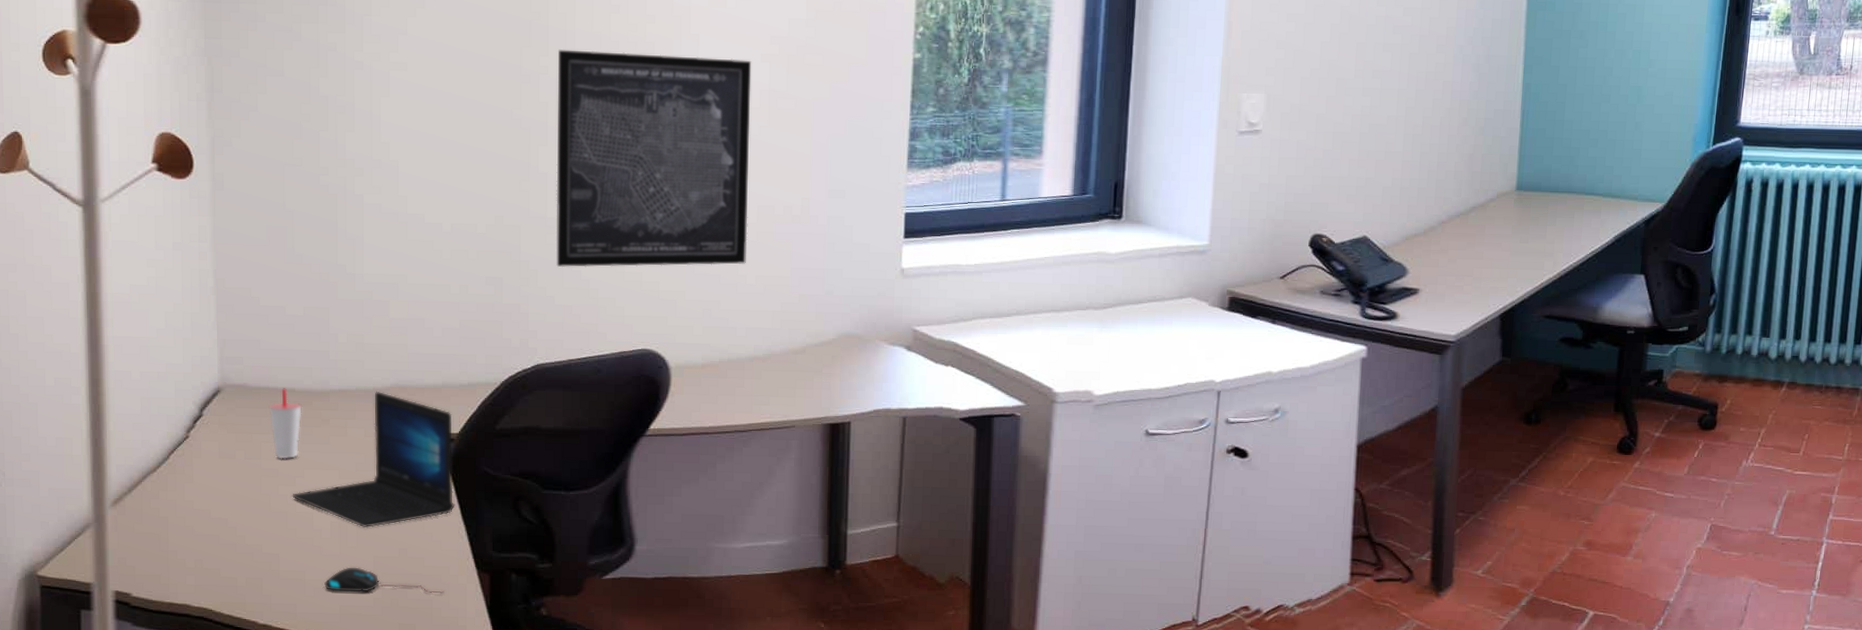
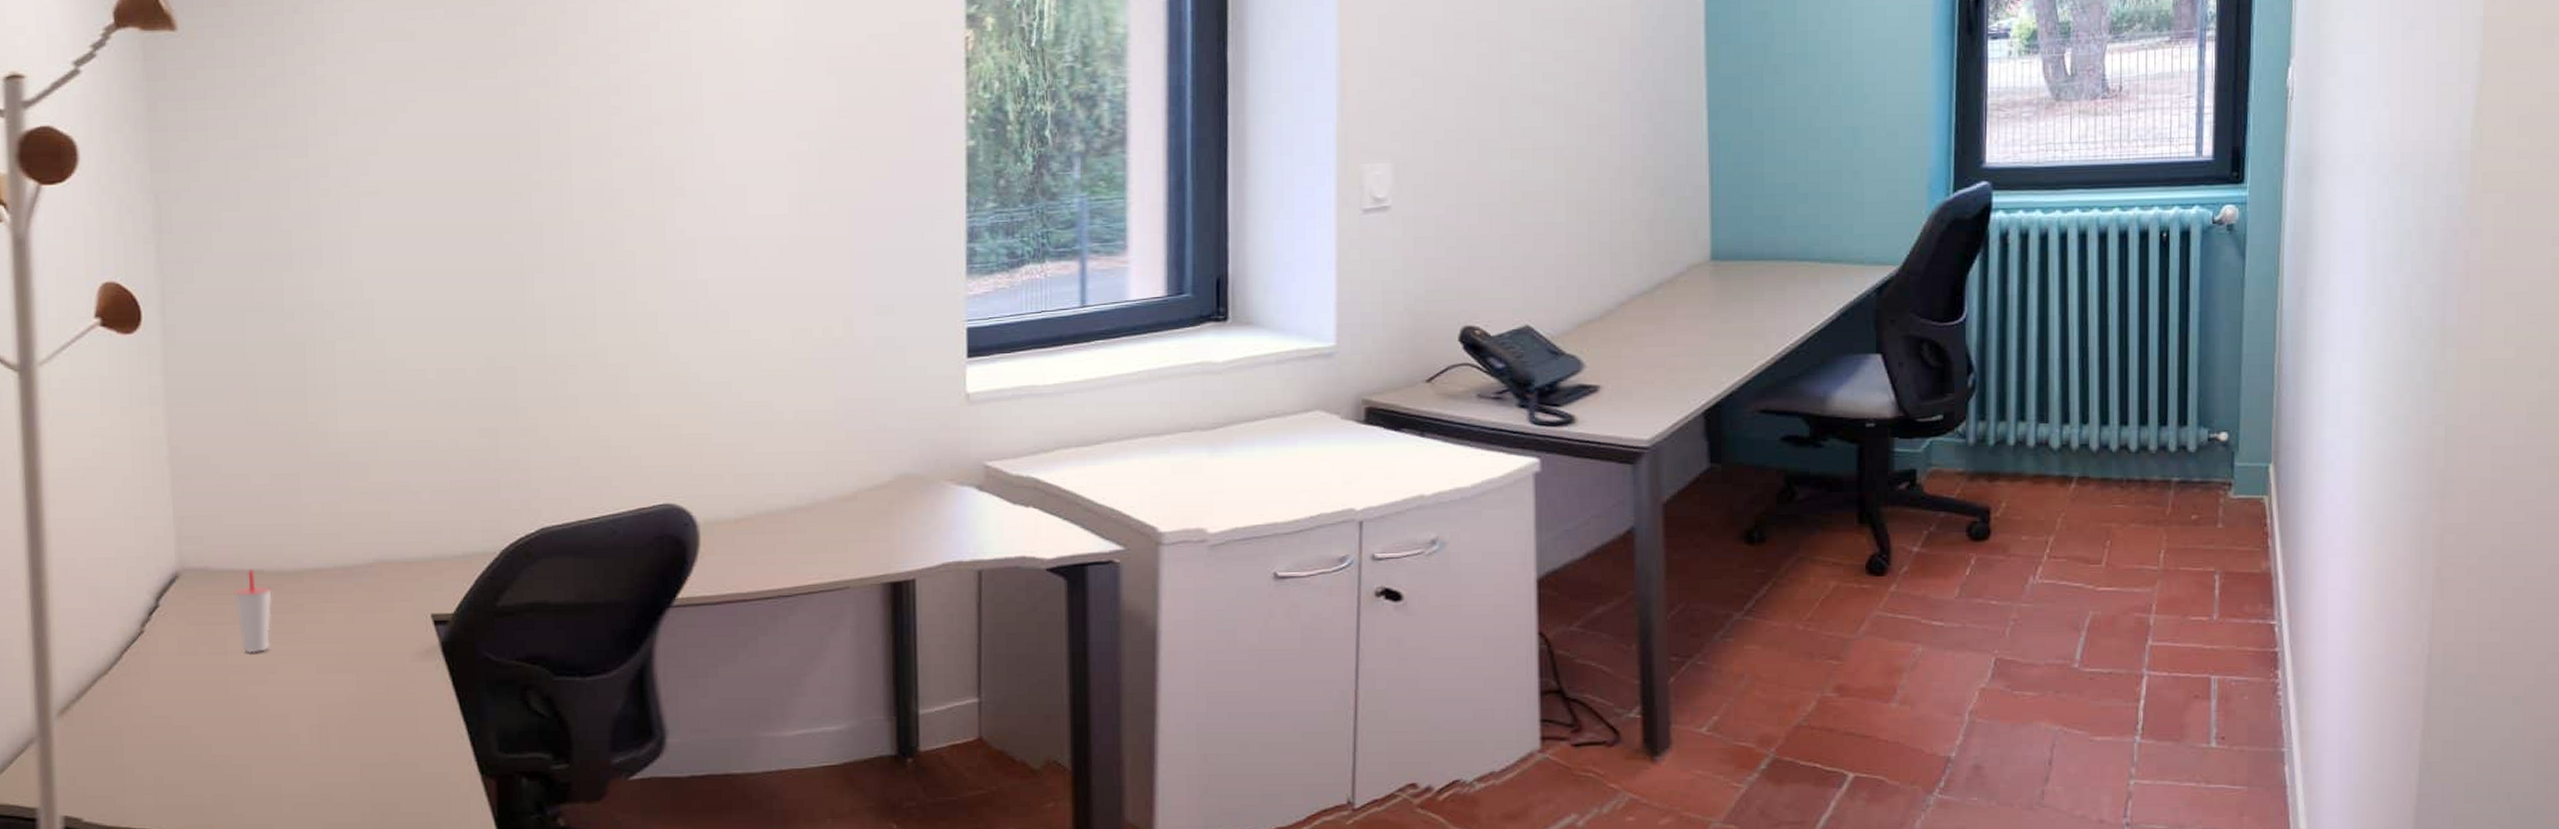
laptop: present [292,392,455,528] -> none [263,569,453,731]
mouse: present [323,567,444,594] -> none [303,777,444,807]
wall art: present [556,49,752,267] -> none [552,159,782,412]

